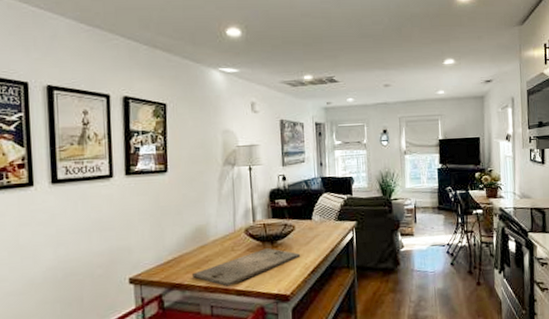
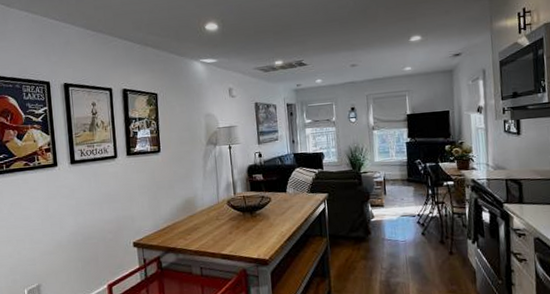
cutting board: present [192,248,301,287] -> none [184,217,278,251]

